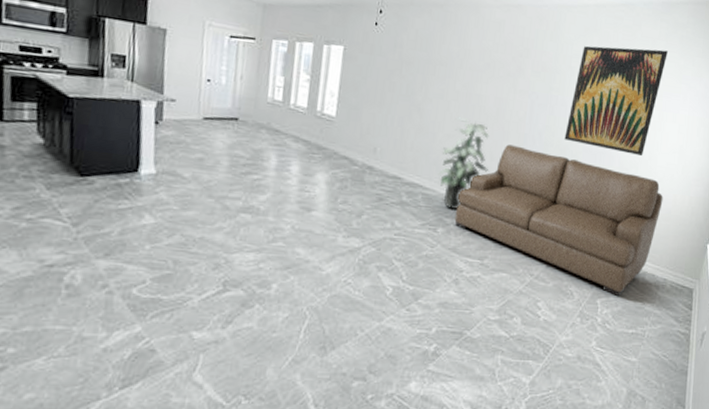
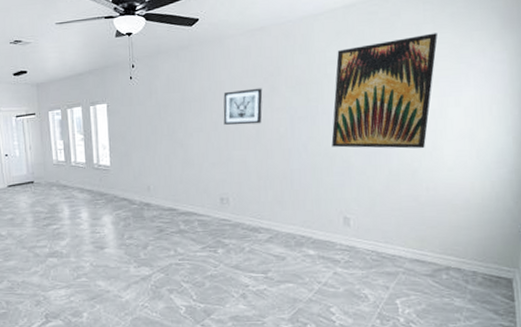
indoor plant: present [438,117,489,209] -> none [209,145,258,230]
sofa: present [454,144,663,297] -> none [232,161,458,295]
wall art: none [466,62,510,103] -> present [223,88,263,125]

